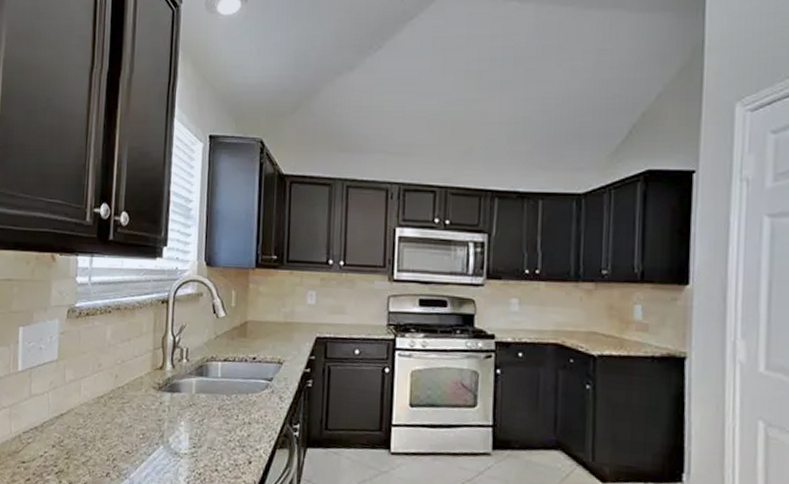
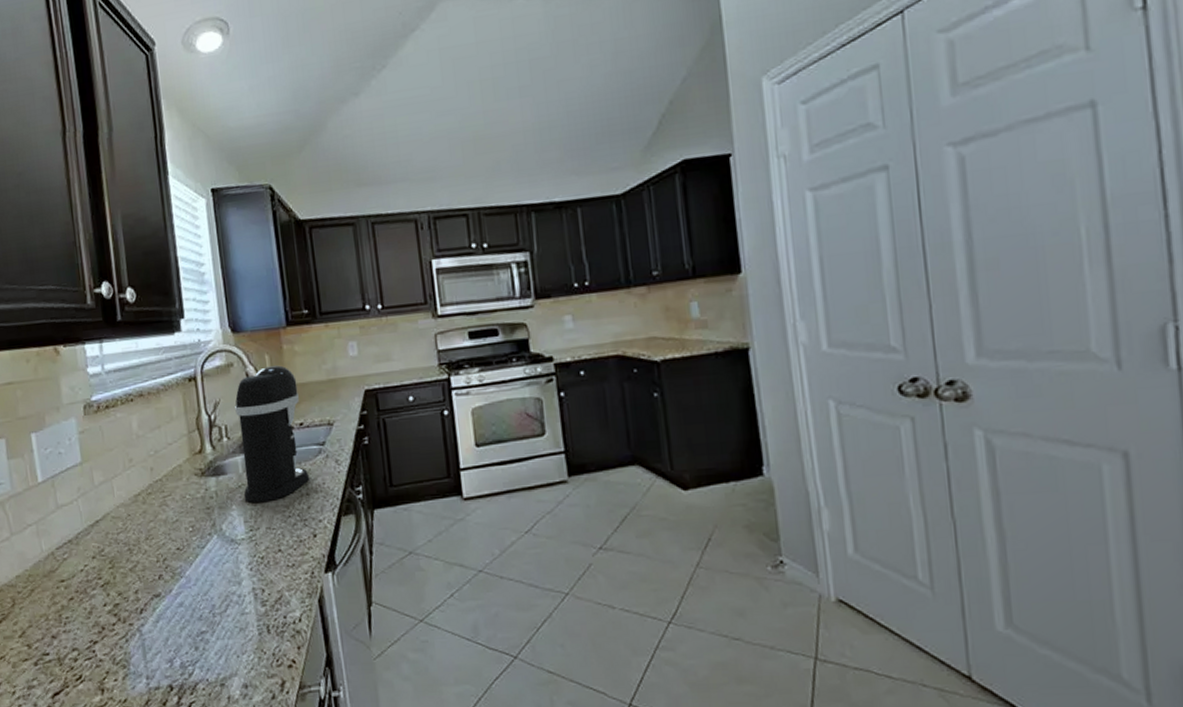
coffee maker: none [192,301,257,424] -> present [235,365,309,502]

